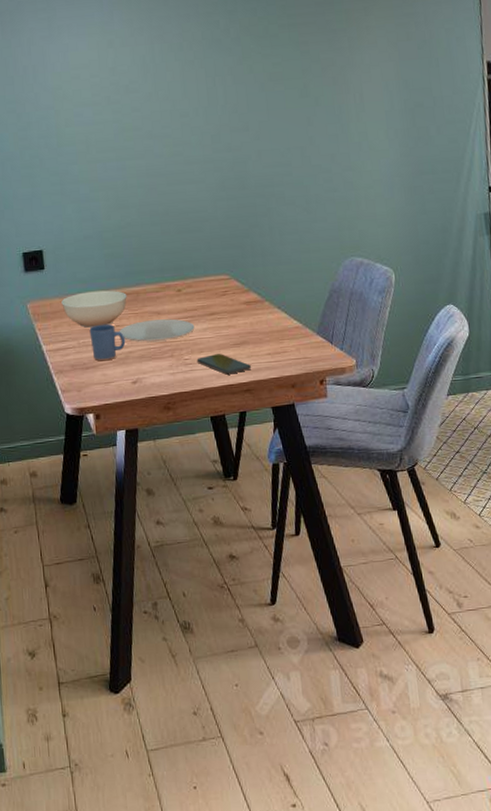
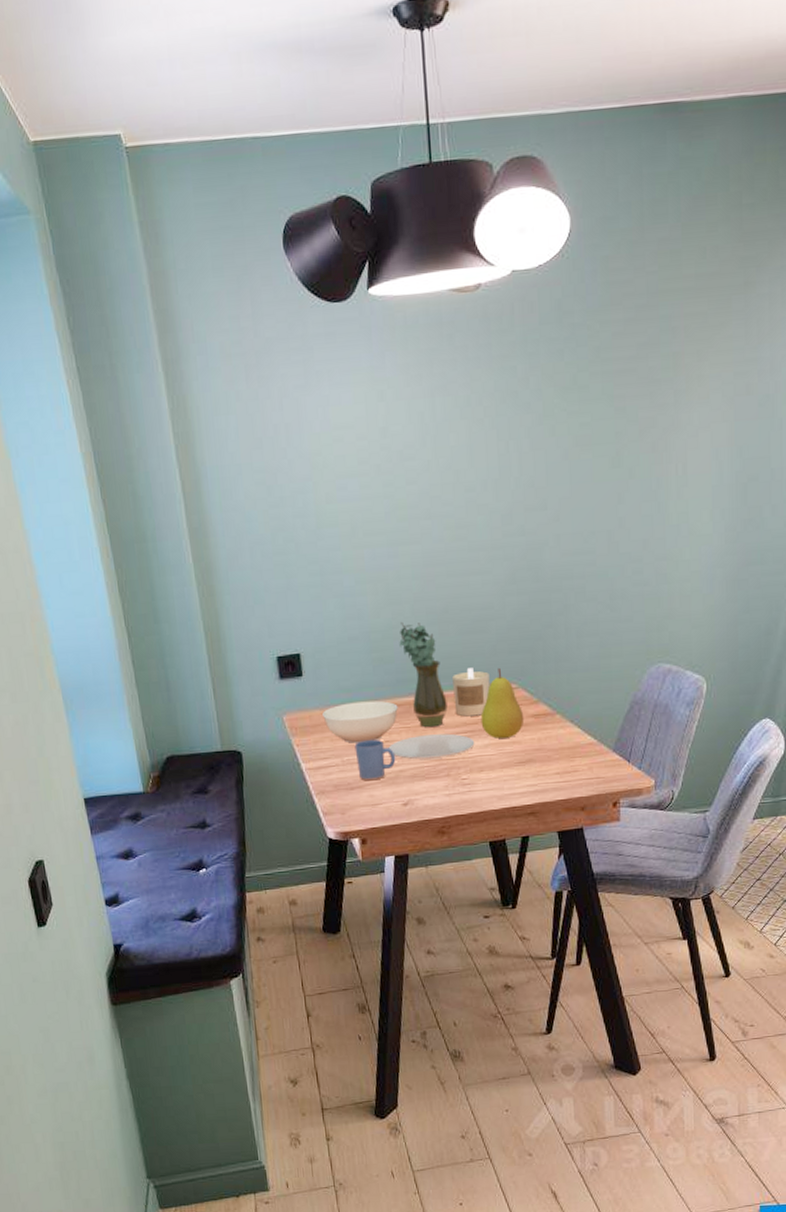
vase: none [127,223,170,313] -> present [399,622,448,727]
candle: none [174,261,207,304] -> present [452,668,490,717]
smartphone: present [196,354,252,375] -> none [476,773,538,796]
fruit: none [199,261,238,323] -> present [480,667,525,739]

